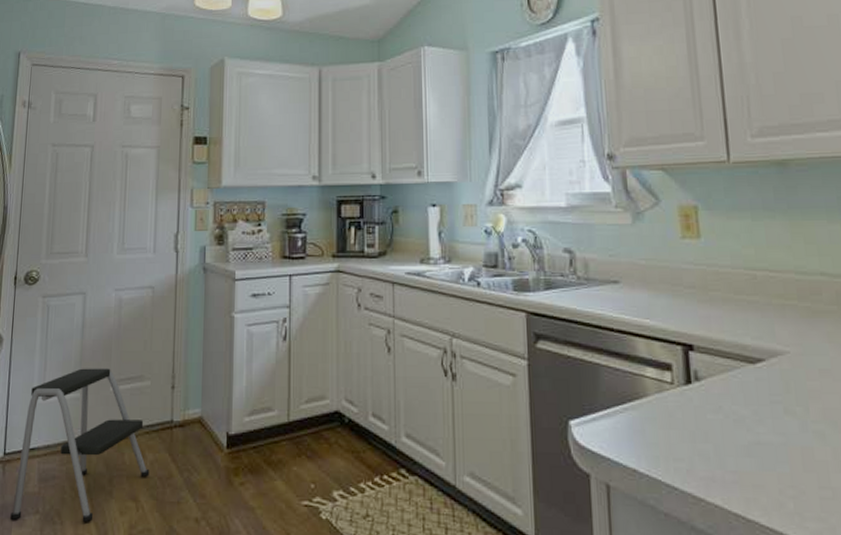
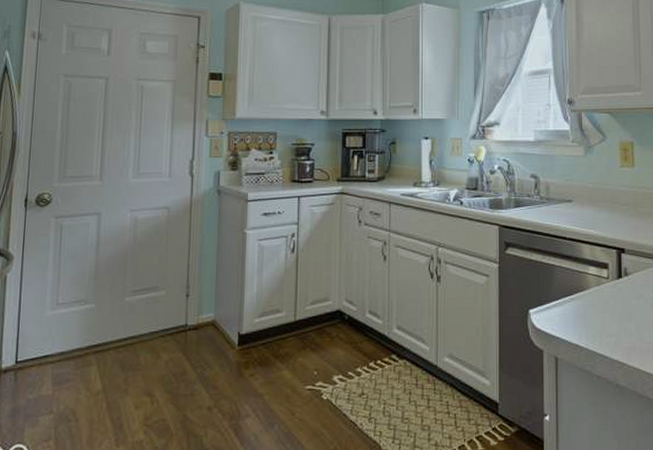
step stool: present [10,368,150,523] -> none [23,281,164,421]

